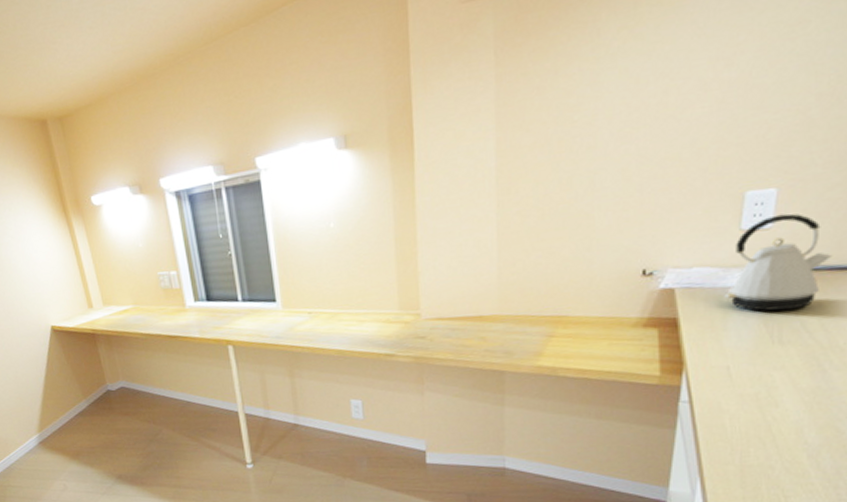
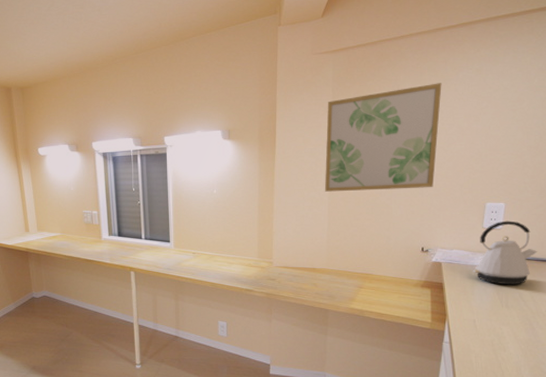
wall art: none [487,14,670,206] -> present [324,83,442,192]

